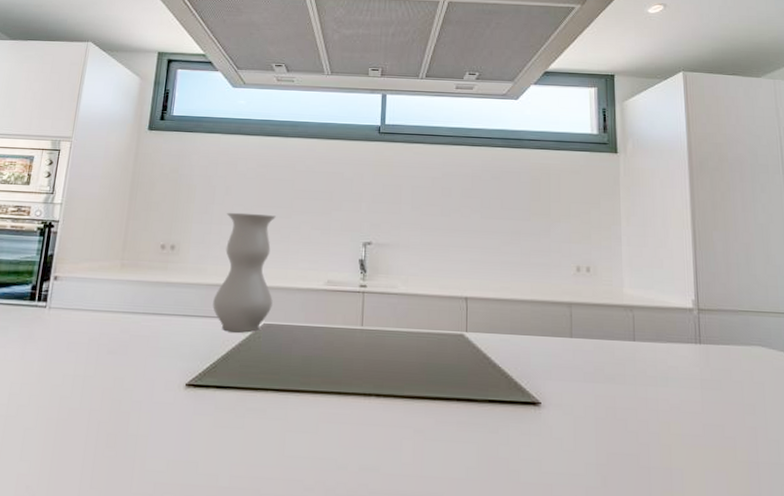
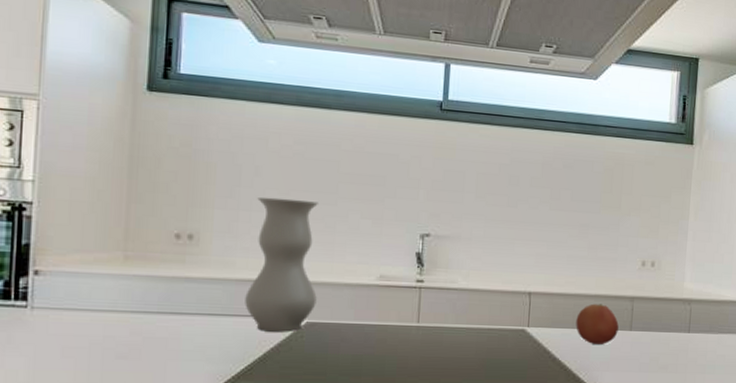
fruit: none [514,309,558,352] -> present [576,303,619,344]

